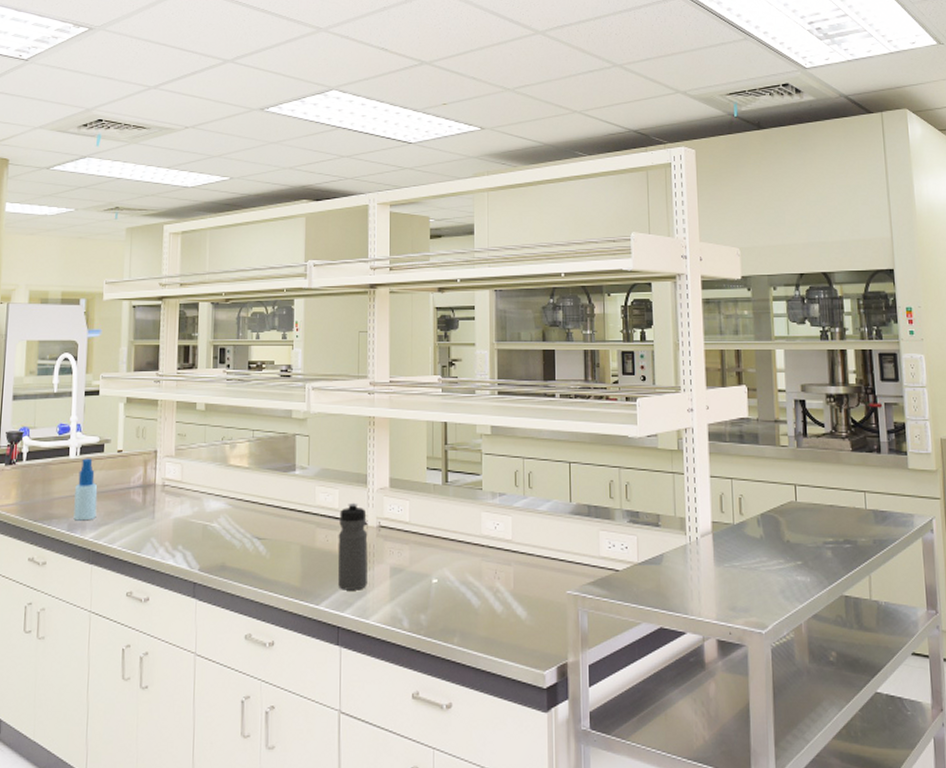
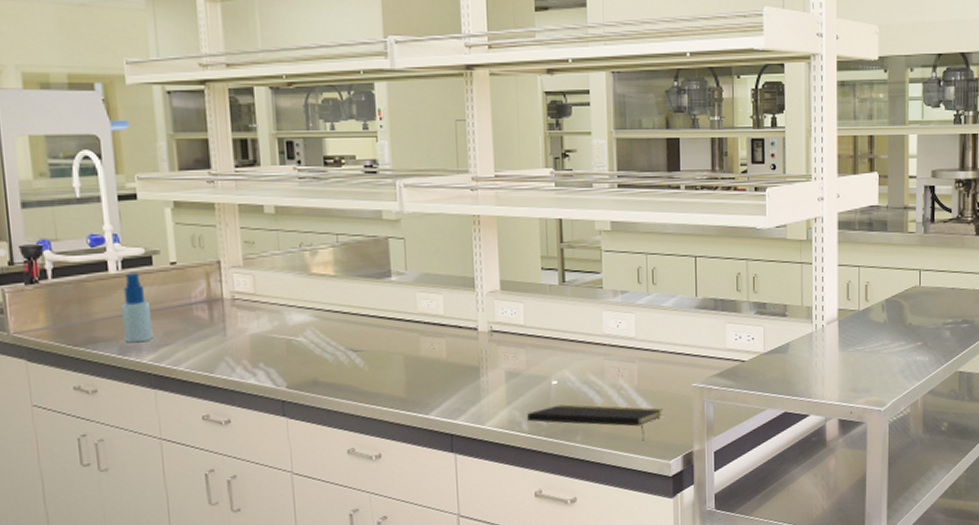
water bottle: present [337,502,368,590] -> none [445,307,481,398]
notepad: none [408,604,537,648] -> present [527,404,663,441]

